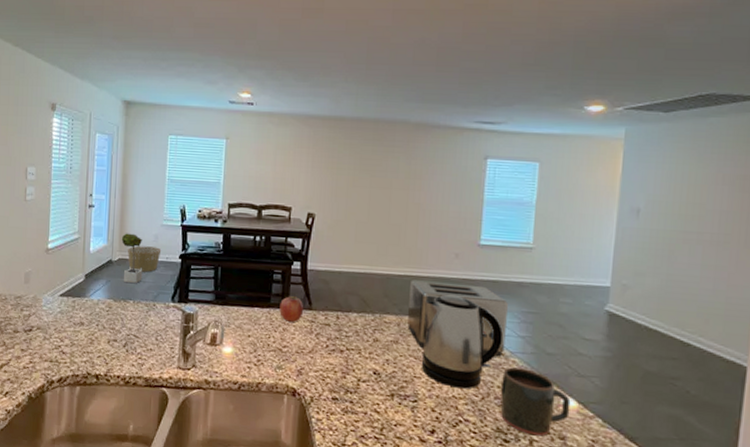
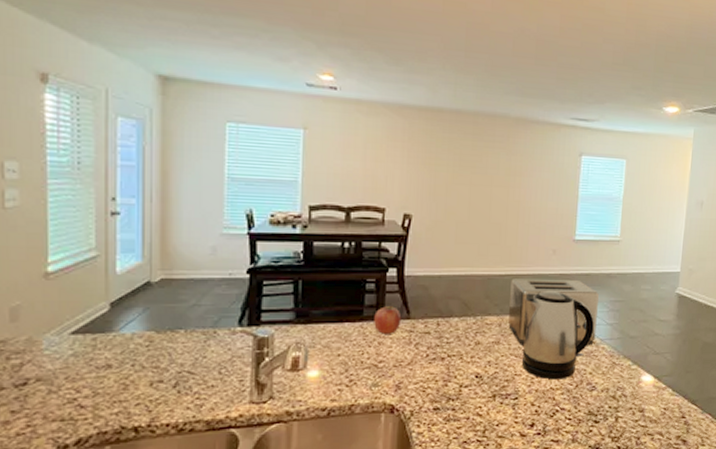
potted tree: present [121,233,143,284] -> none [163,246,197,309]
basket: present [128,246,162,272] -> none [174,261,222,293]
mug: present [500,367,571,436] -> none [591,353,648,413]

